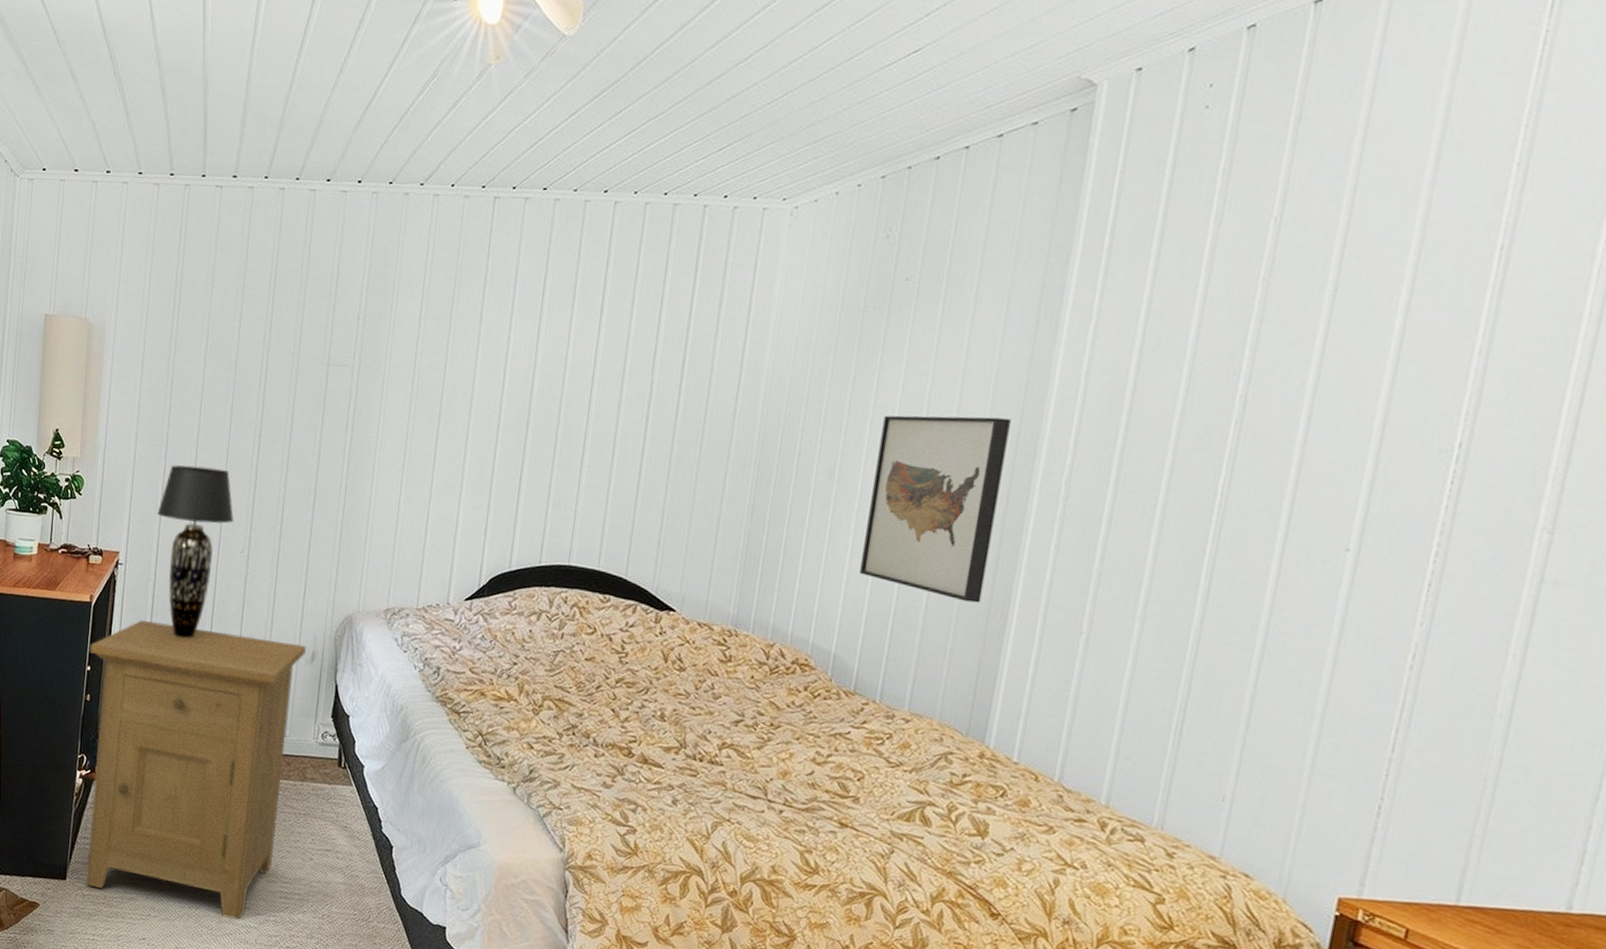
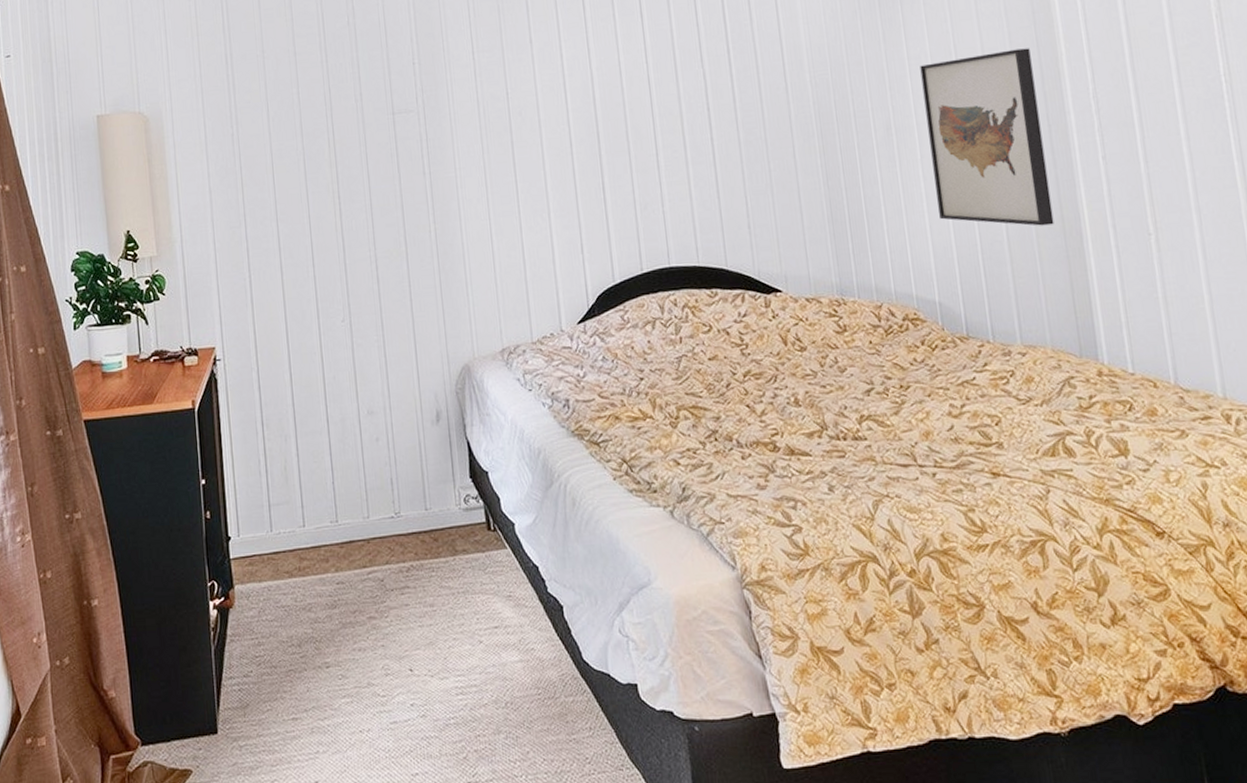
nightstand: present [85,619,306,920] -> none [201,405,440,735]
table lamp: present [157,464,234,639] -> none [248,238,329,427]

